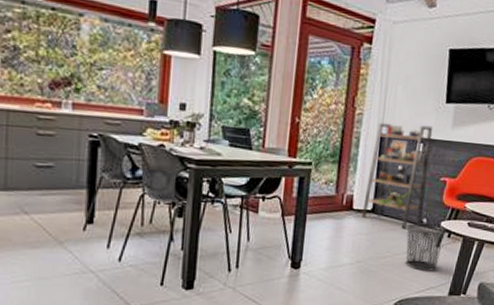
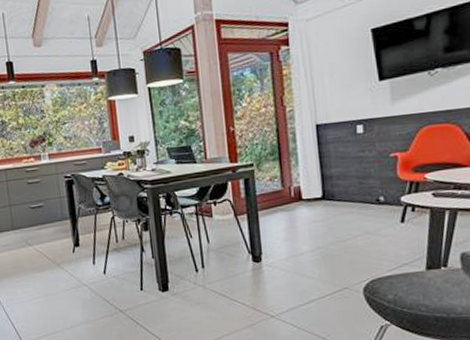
shelving unit: present [362,122,432,229] -> none [311,106,378,210]
waste bin: present [405,223,445,271] -> none [363,202,408,249]

